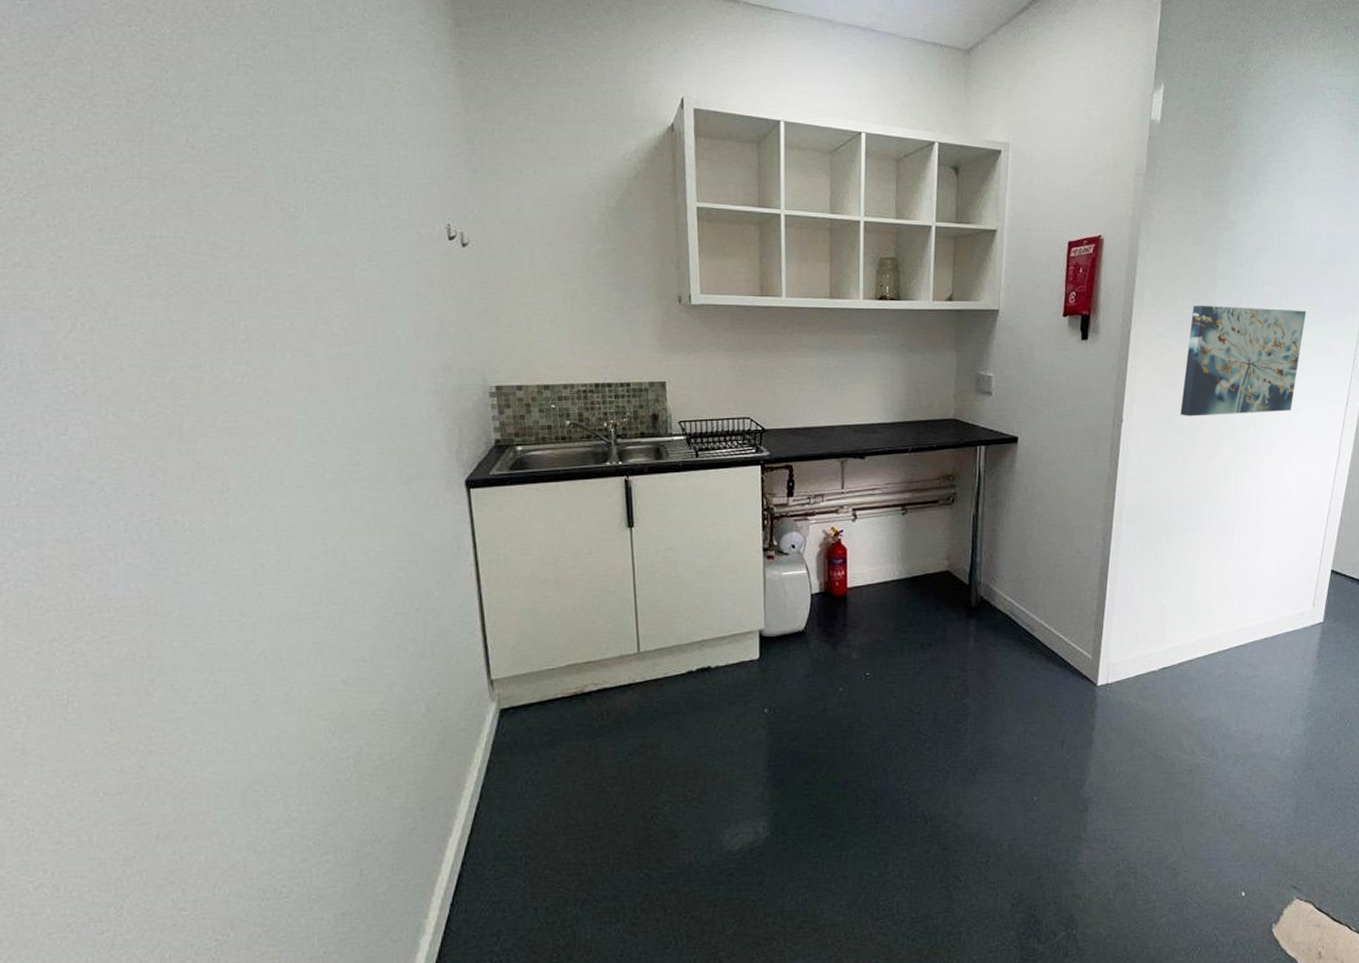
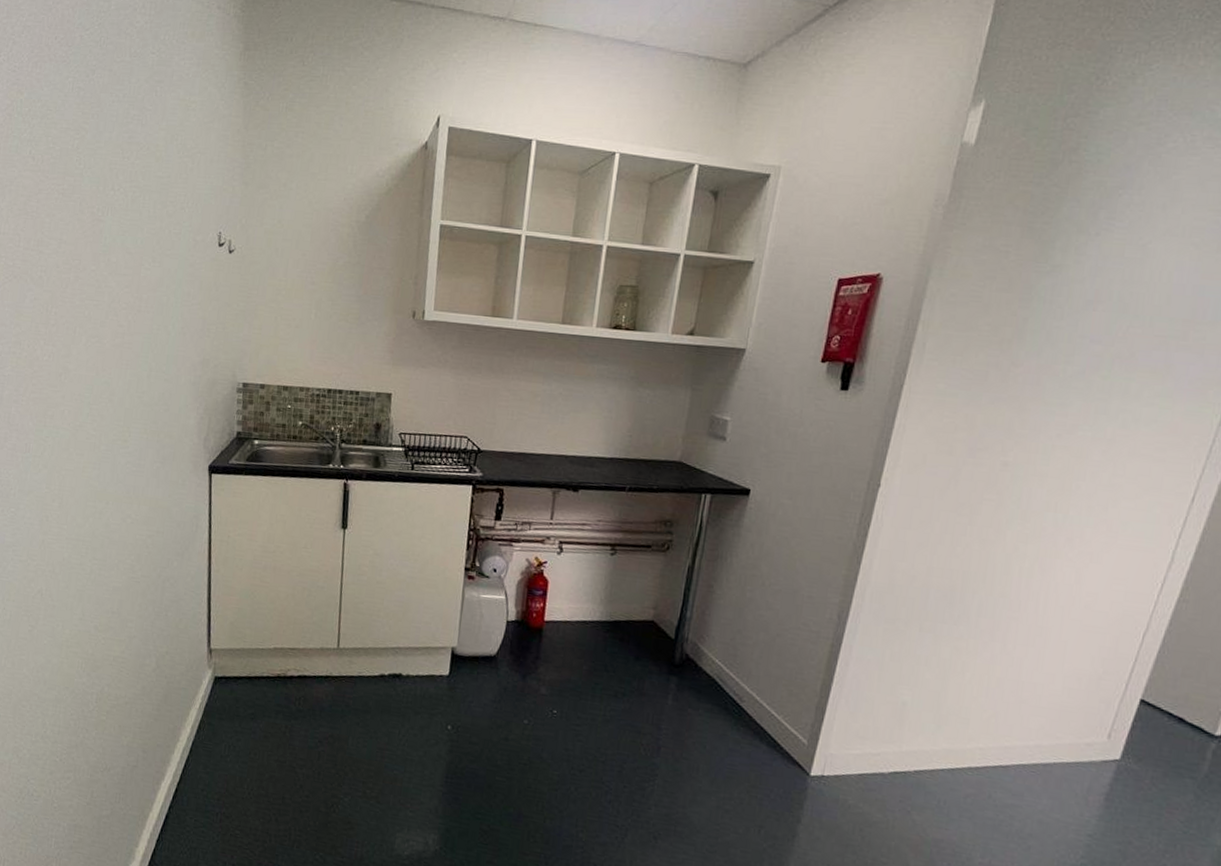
wall art: present [1180,305,1307,416] -> none [955,361,1149,499]

